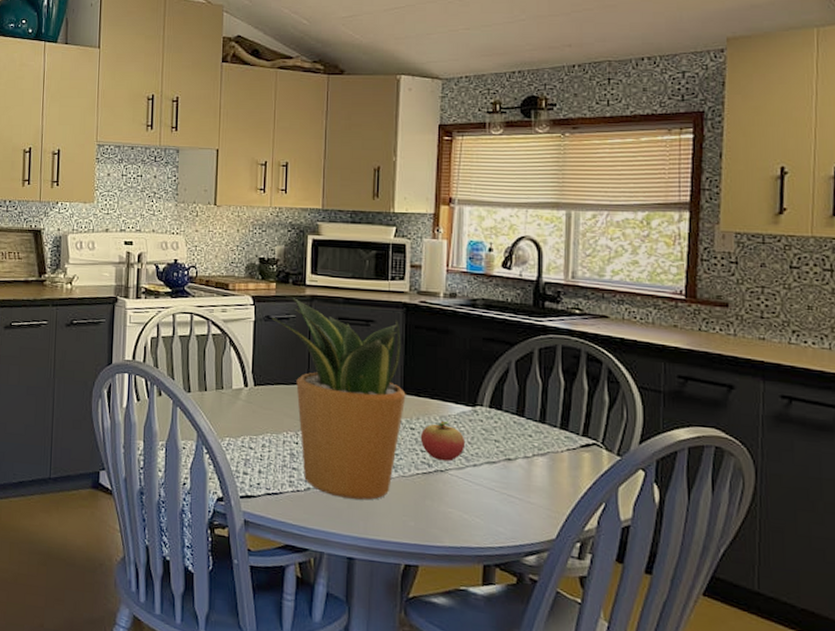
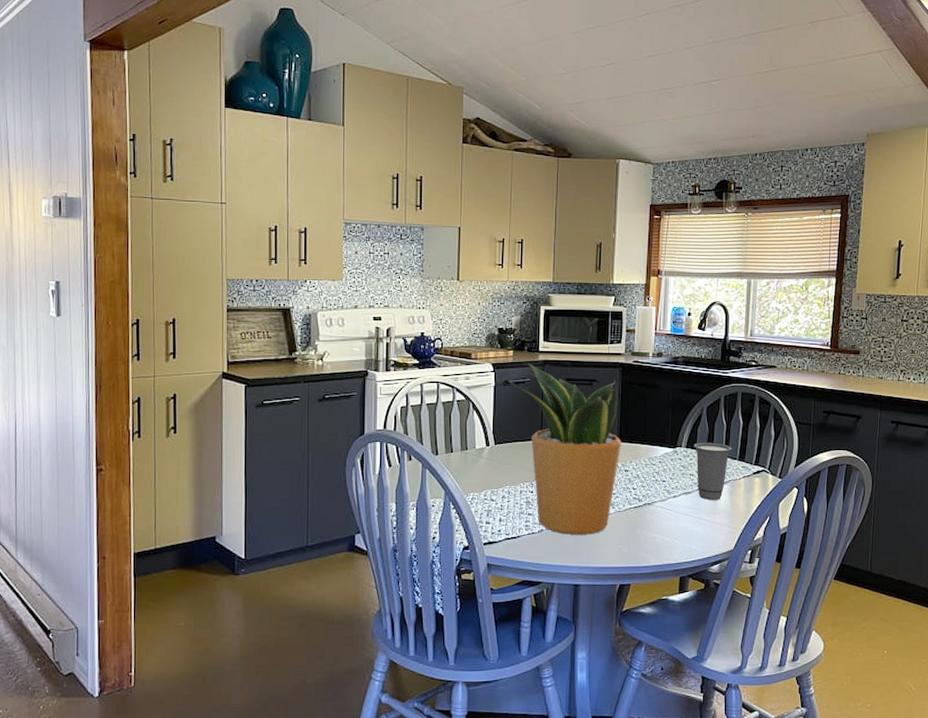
fruit: present [420,421,466,462] -> none [632,462,668,495]
cup: none [499,402,550,475] -> present [694,443,732,500]

